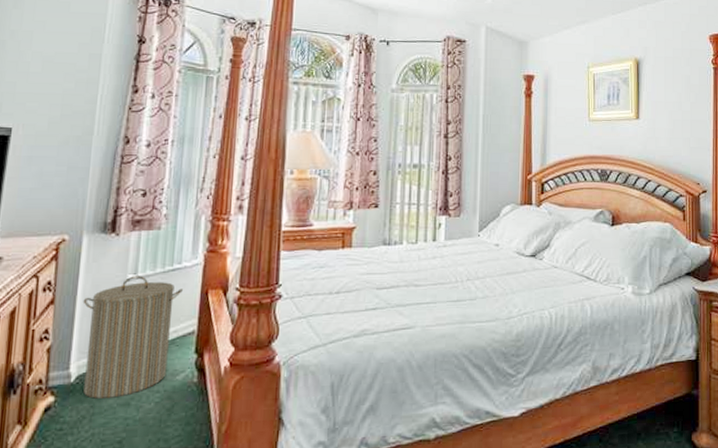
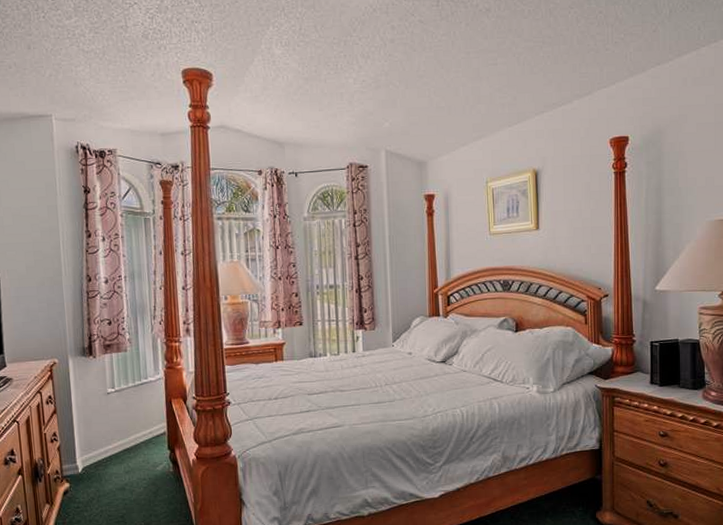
laundry hamper: present [83,276,183,399] -> none [77,389,152,485]

